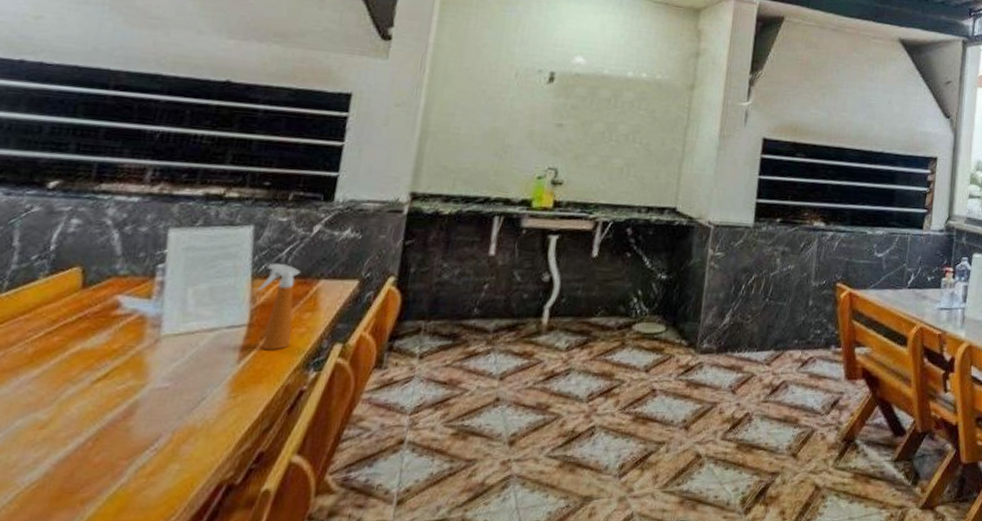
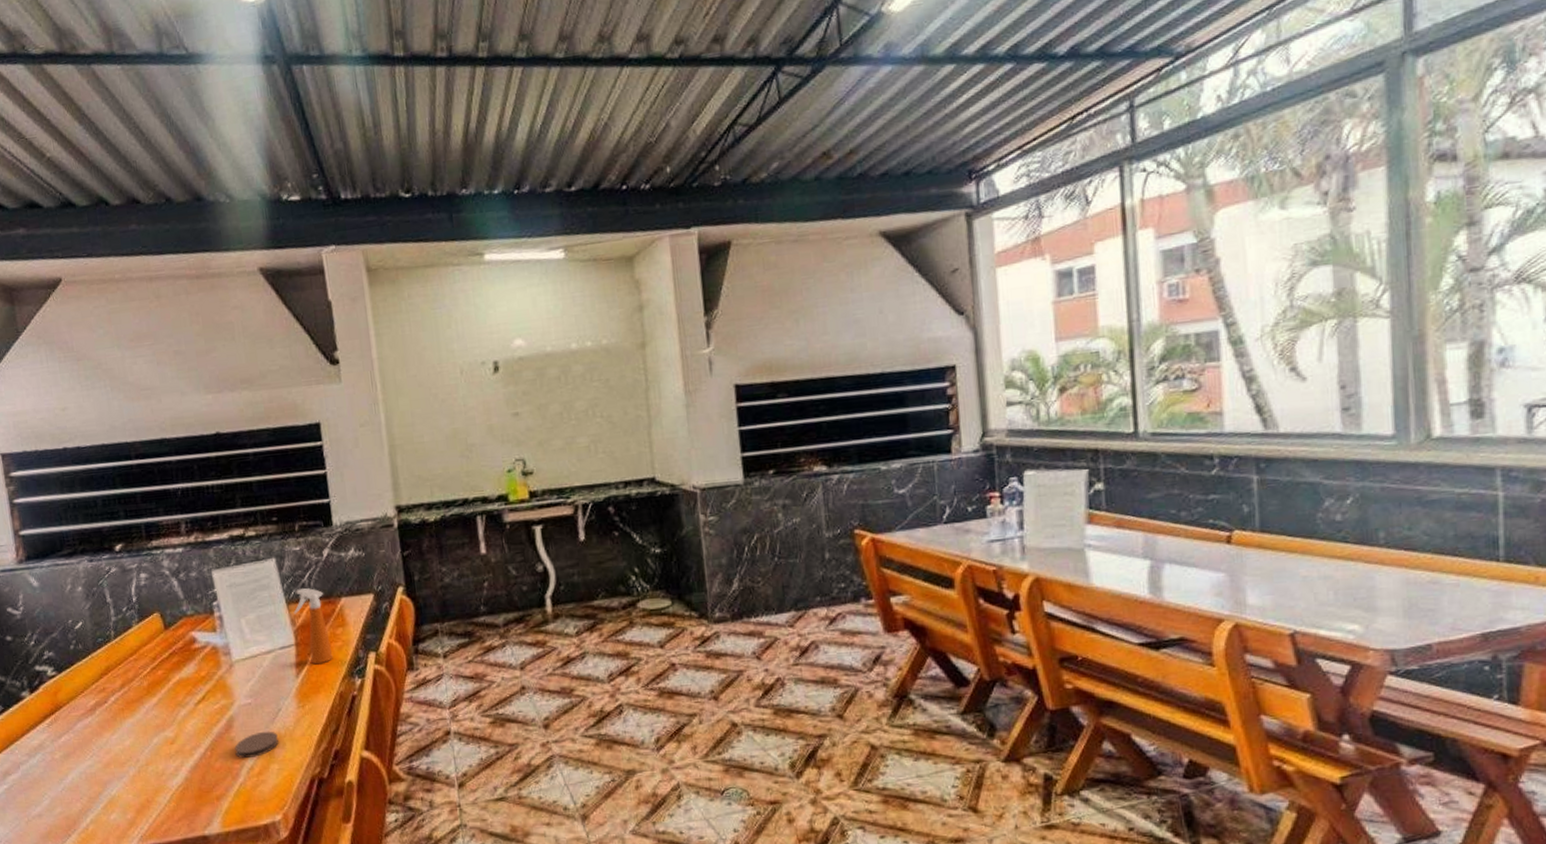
coaster: none [126,422,191,453] -> present [234,731,279,758]

